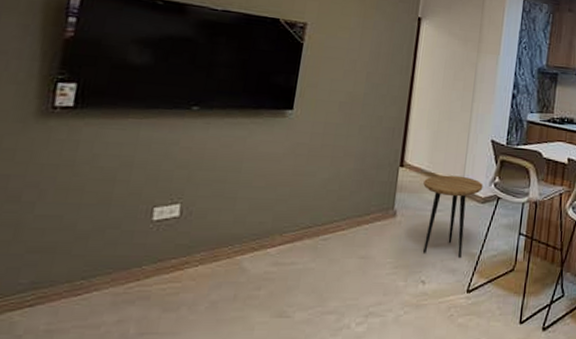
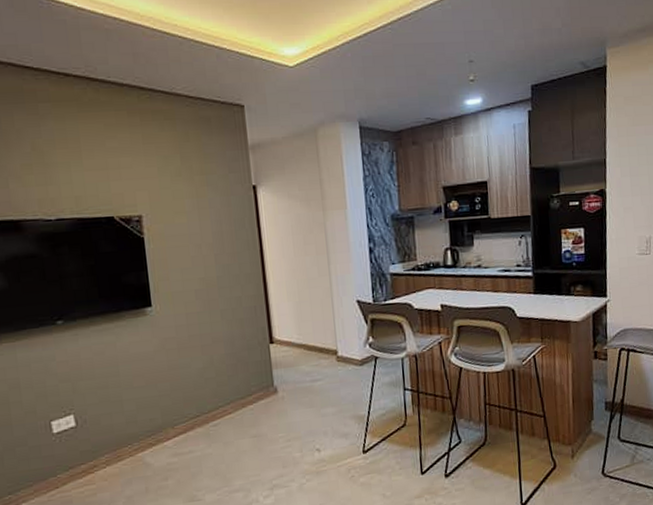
side table: present [423,175,483,258] -> none [297,342,358,423]

